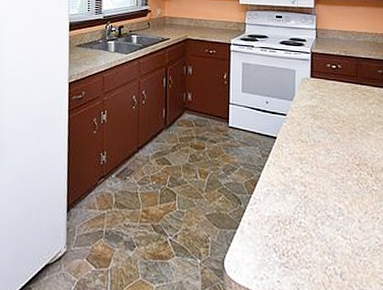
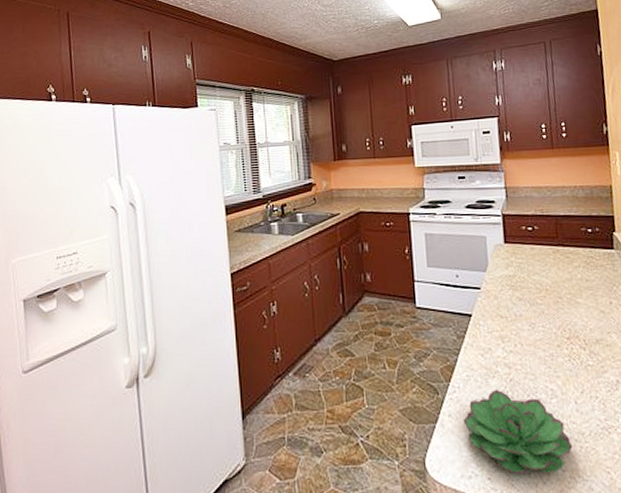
succulent plant: none [260,203,353,280] -> present [463,389,573,475]

